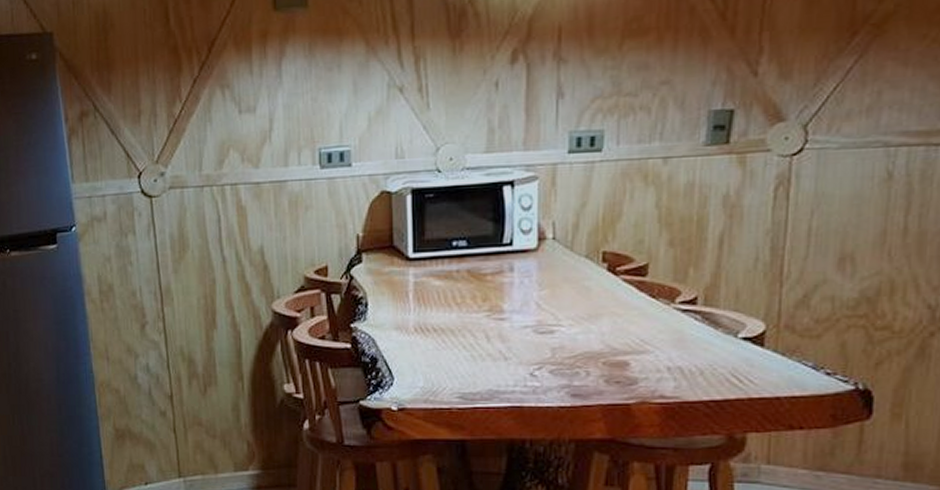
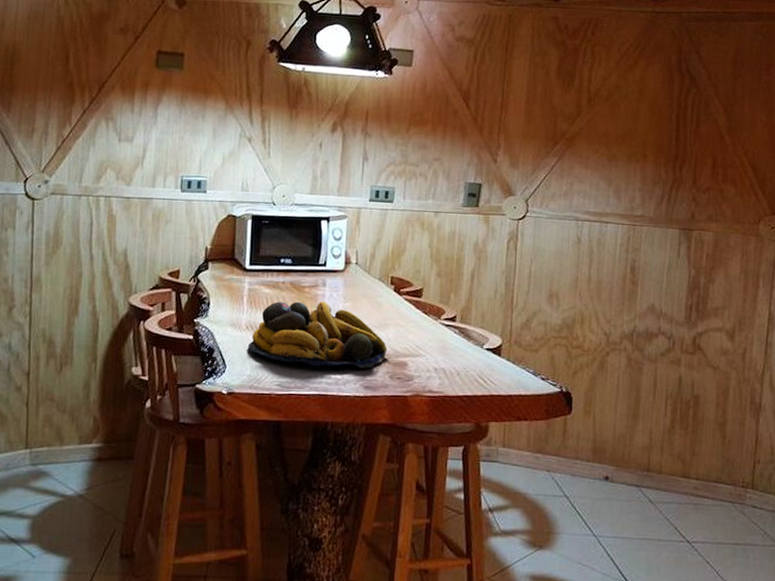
fruit bowl: none [419,290,600,373] -> present [248,301,387,368]

